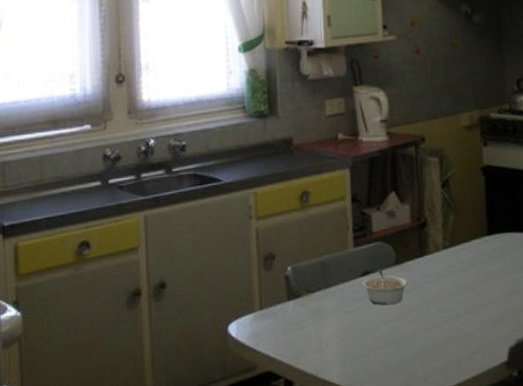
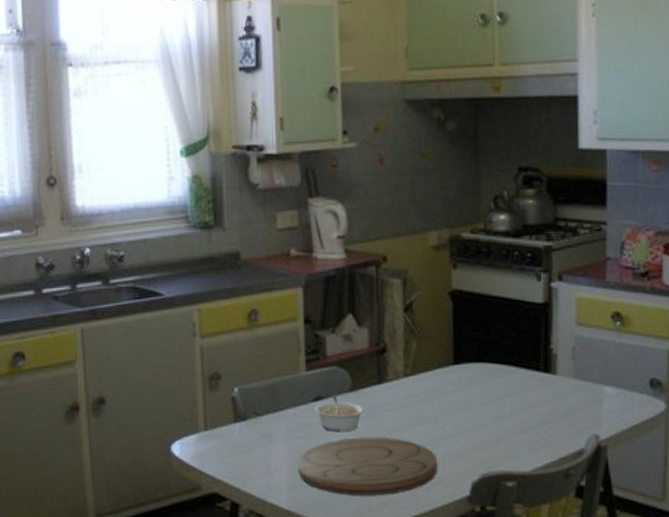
cutting board: none [347,308,477,367] -> present [298,437,437,496]

